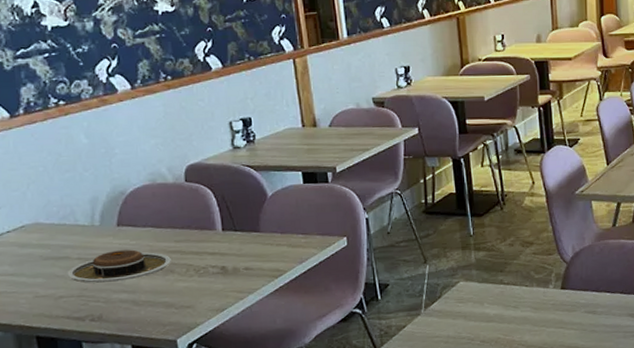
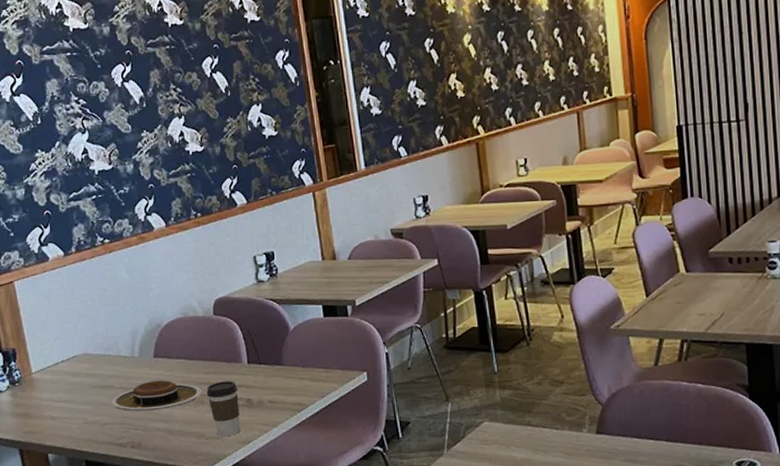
coffee cup: none [176,248,214,306] -> present [206,381,241,437]

